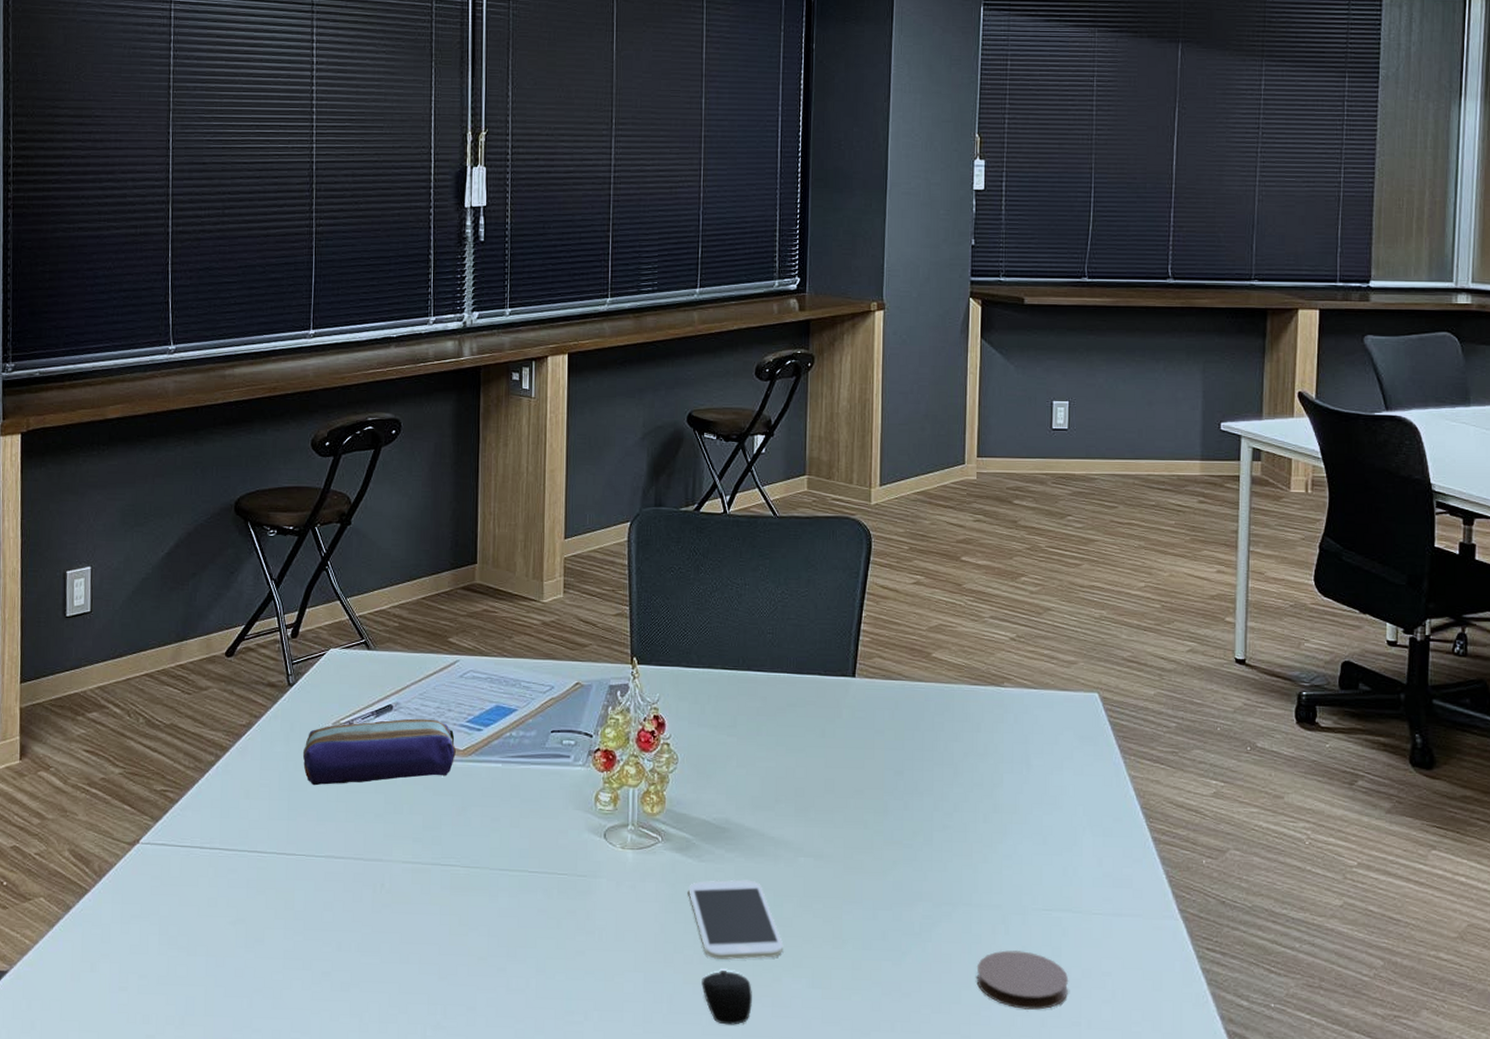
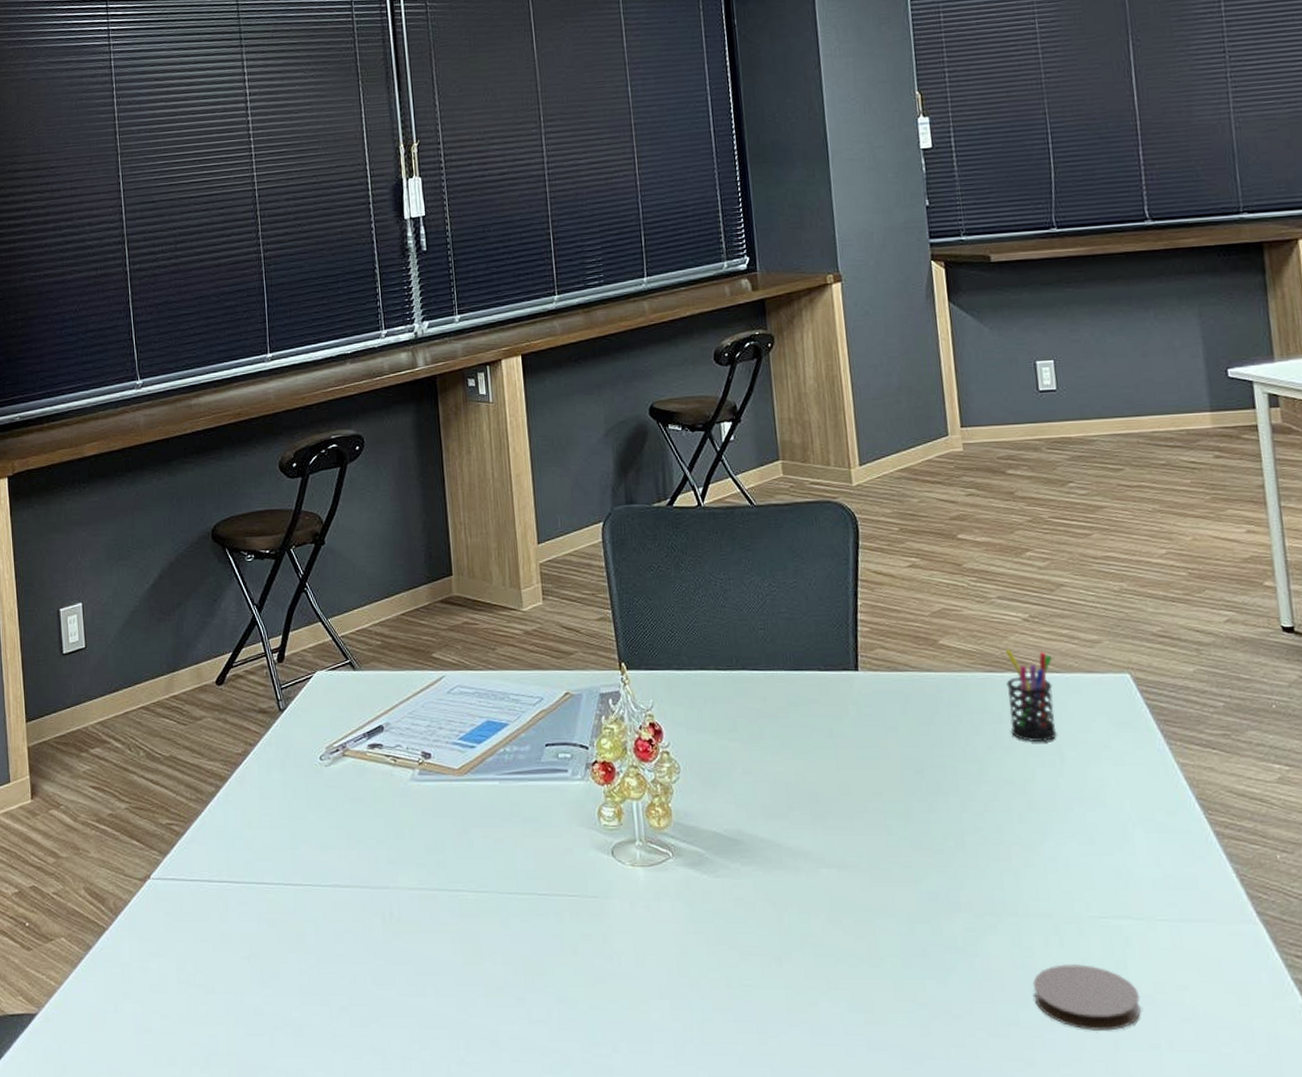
pencil case: present [302,718,456,786] -> none [299,738,451,813]
smartphone: present [688,879,784,960] -> none [706,895,817,983]
computer mouse: present [701,970,752,1025] -> none [732,995,790,1055]
pen holder: none [986,665,1032,750] -> present [1005,649,1057,741]

